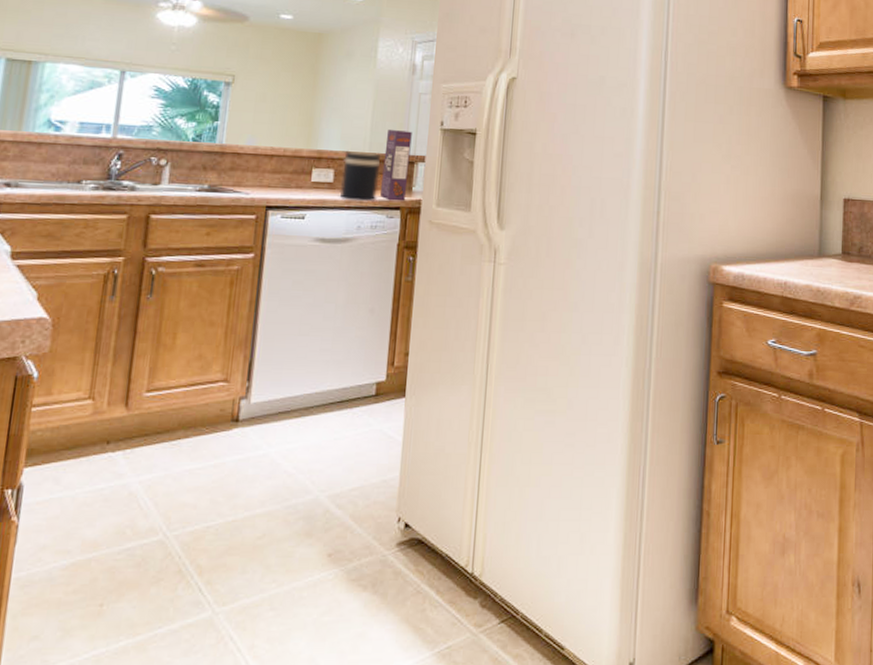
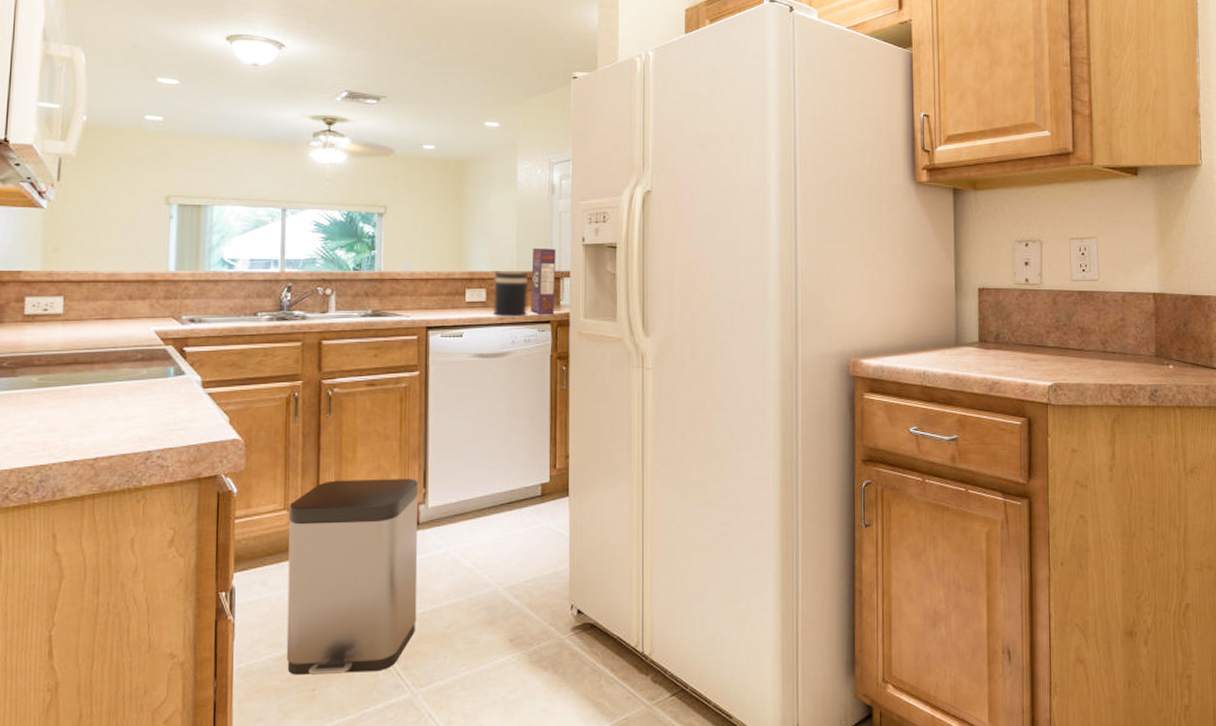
pedal bin: none [73,368,242,587] -> present [286,479,418,675]

